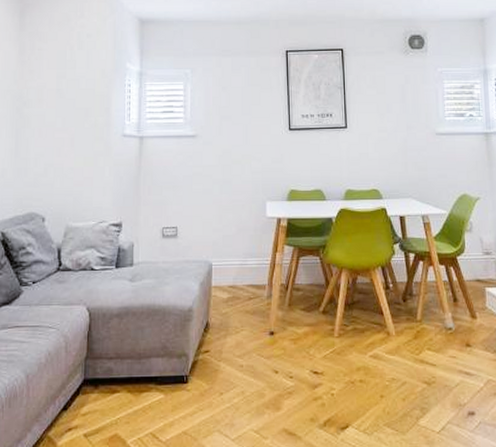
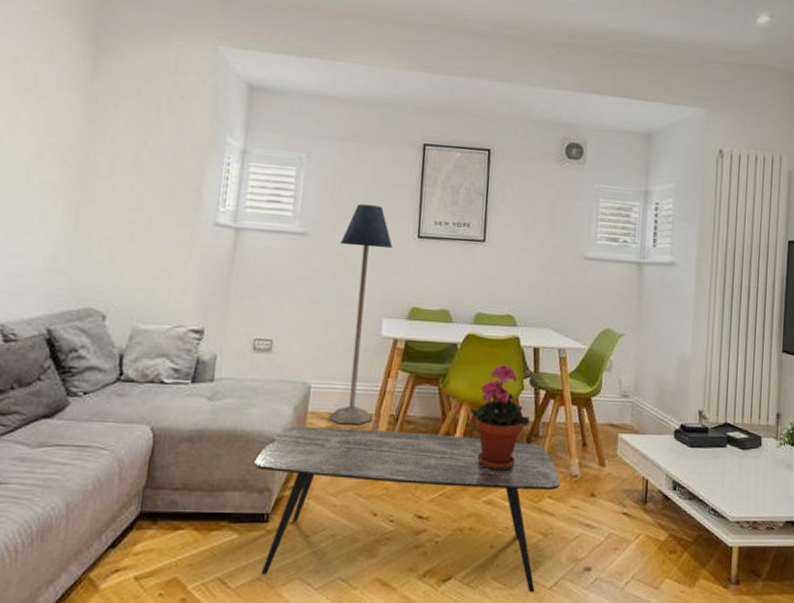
coffee table: none [172,298,437,438] -> present [254,427,561,593]
floor lamp: none [224,107,268,295] -> present [328,204,393,425]
potted plant: none [350,233,404,326] -> present [471,365,530,469]

